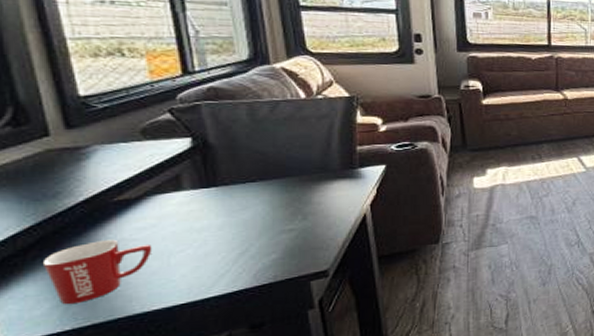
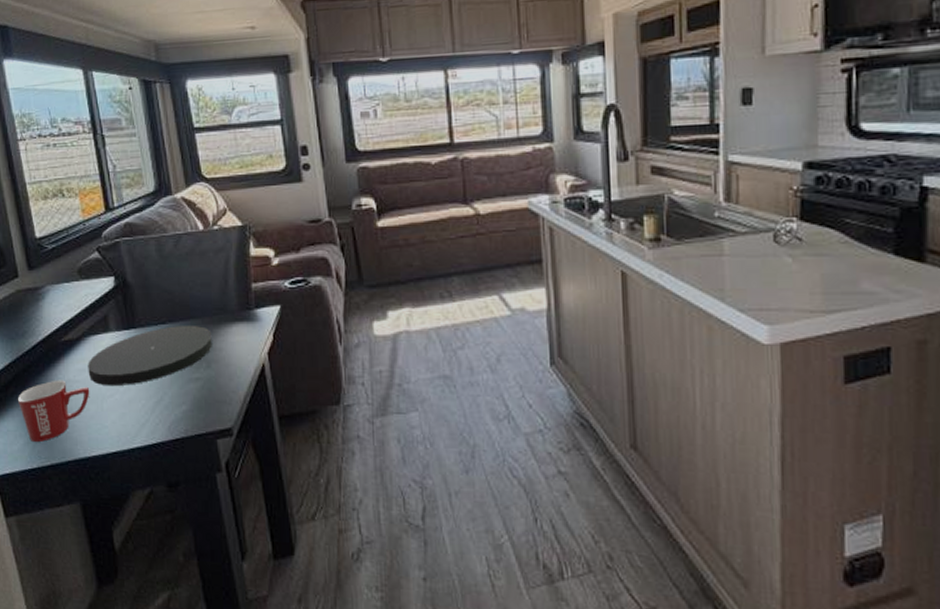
plate: none [150,183,310,242] -> present [88,326,212,387]

